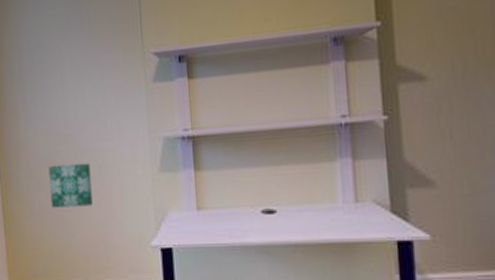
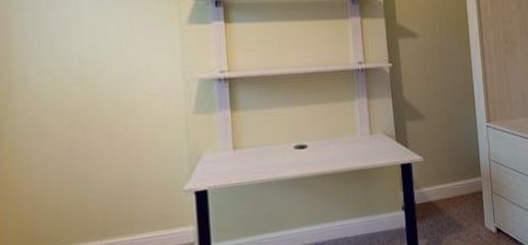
wall art: present [48,163,93,208] -> none [56,106,115,159]

